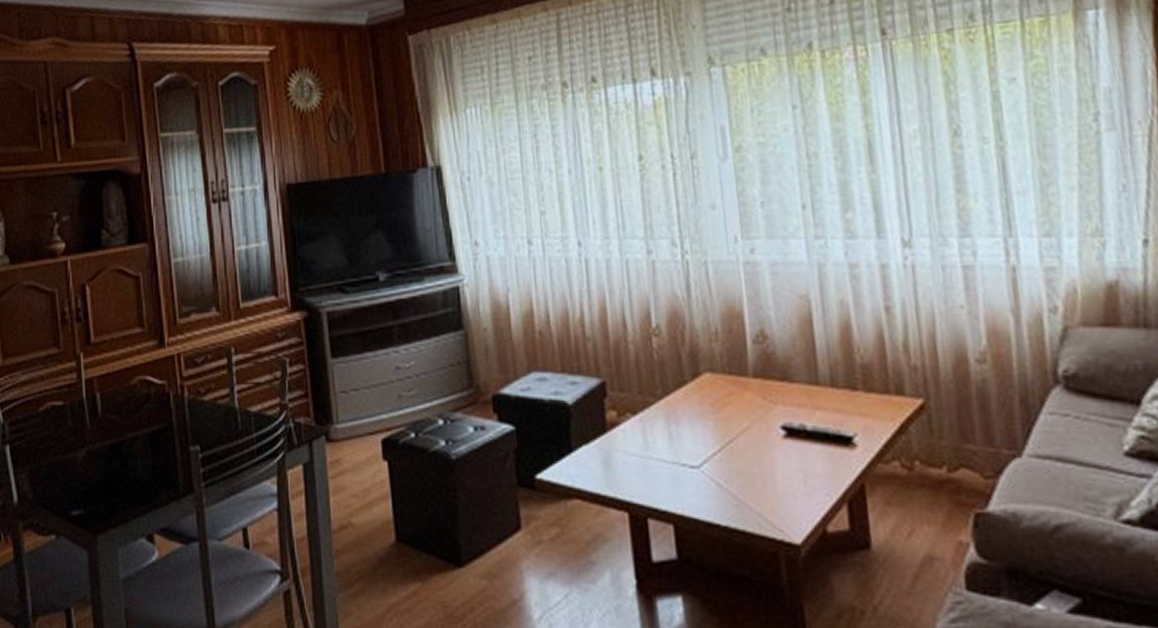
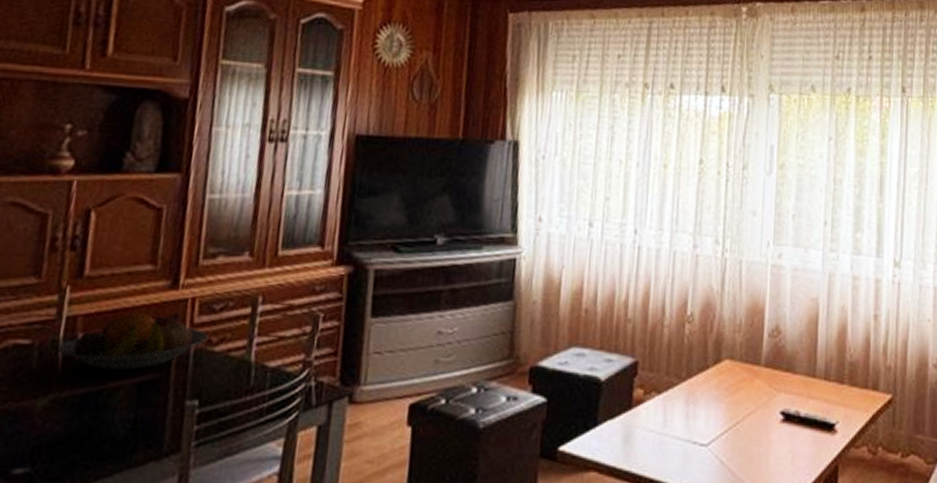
fruit bowl: none [83,368,197,424] -> present [57,312,209,371]

